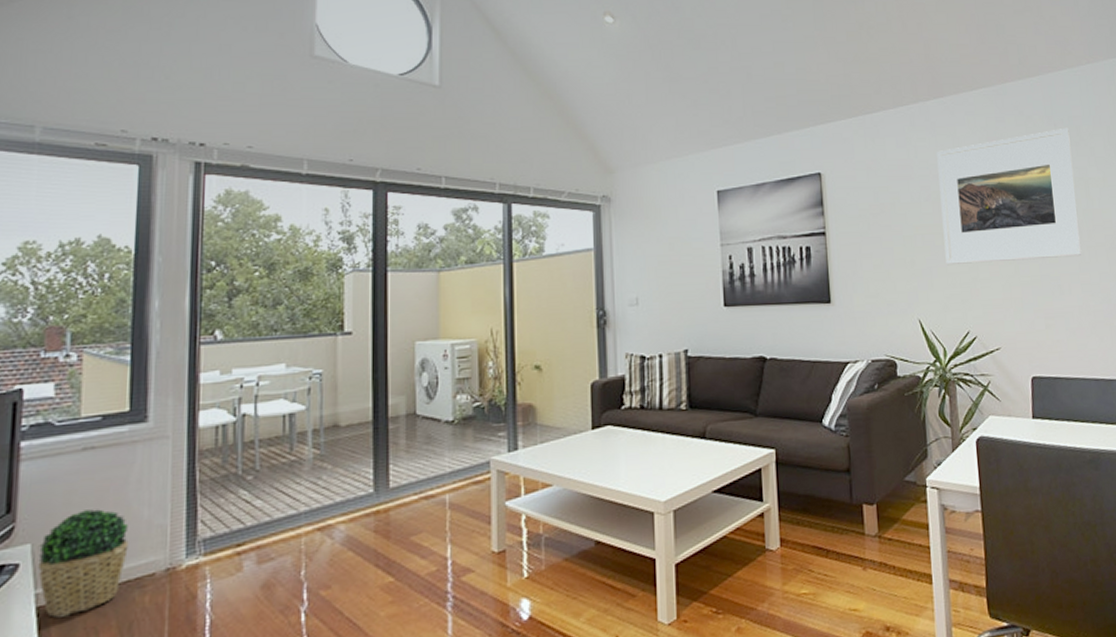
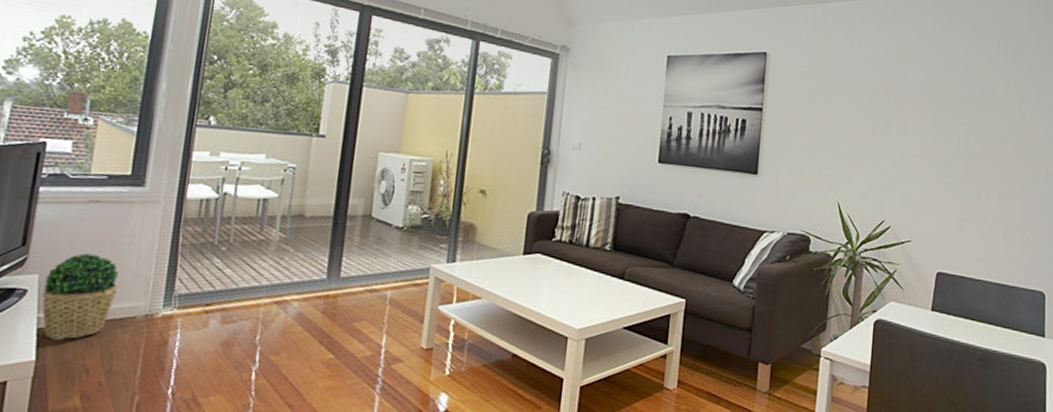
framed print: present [936,127,1082,266] -> none [872,42,1013,167]

